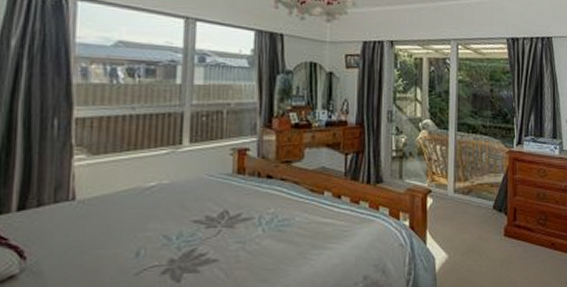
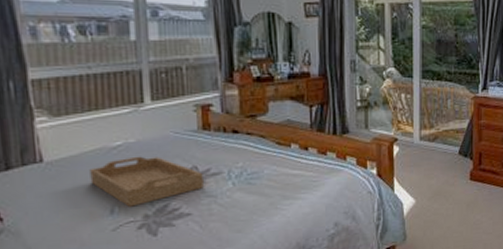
serving tray: none [120,198,233,250] -> present [89,156,204,207]

